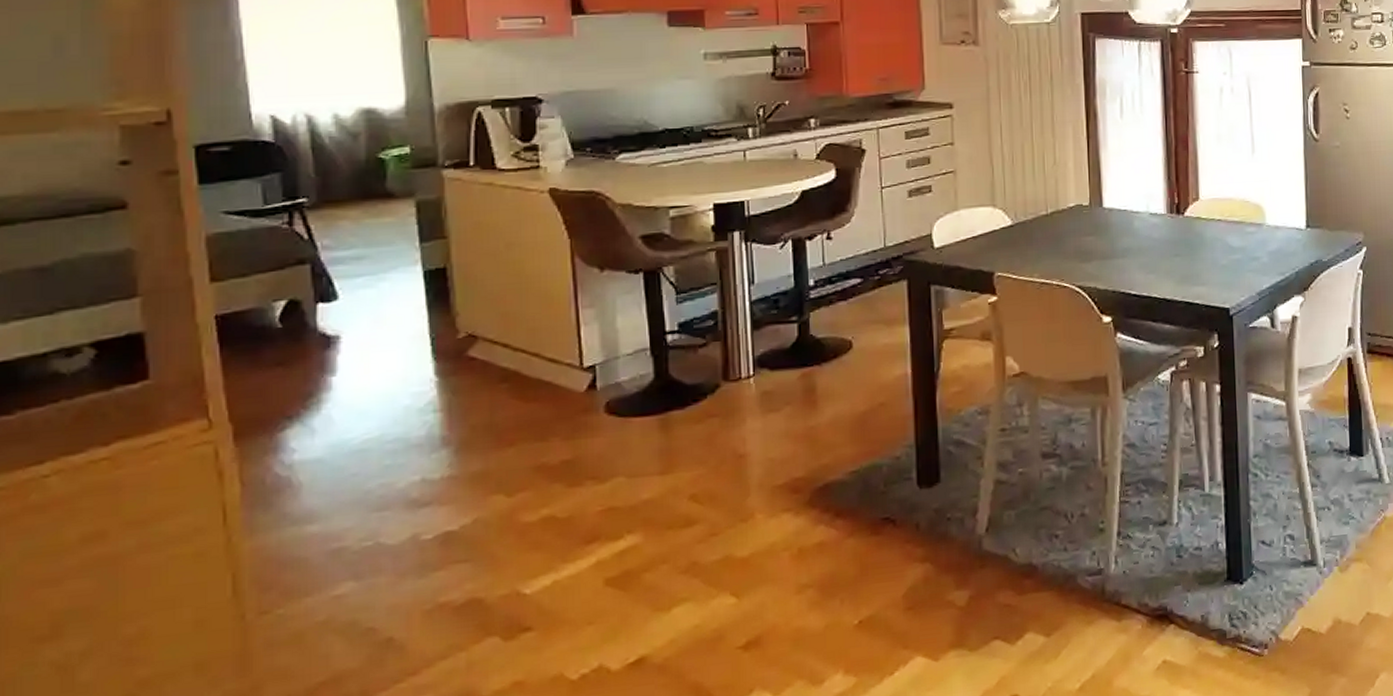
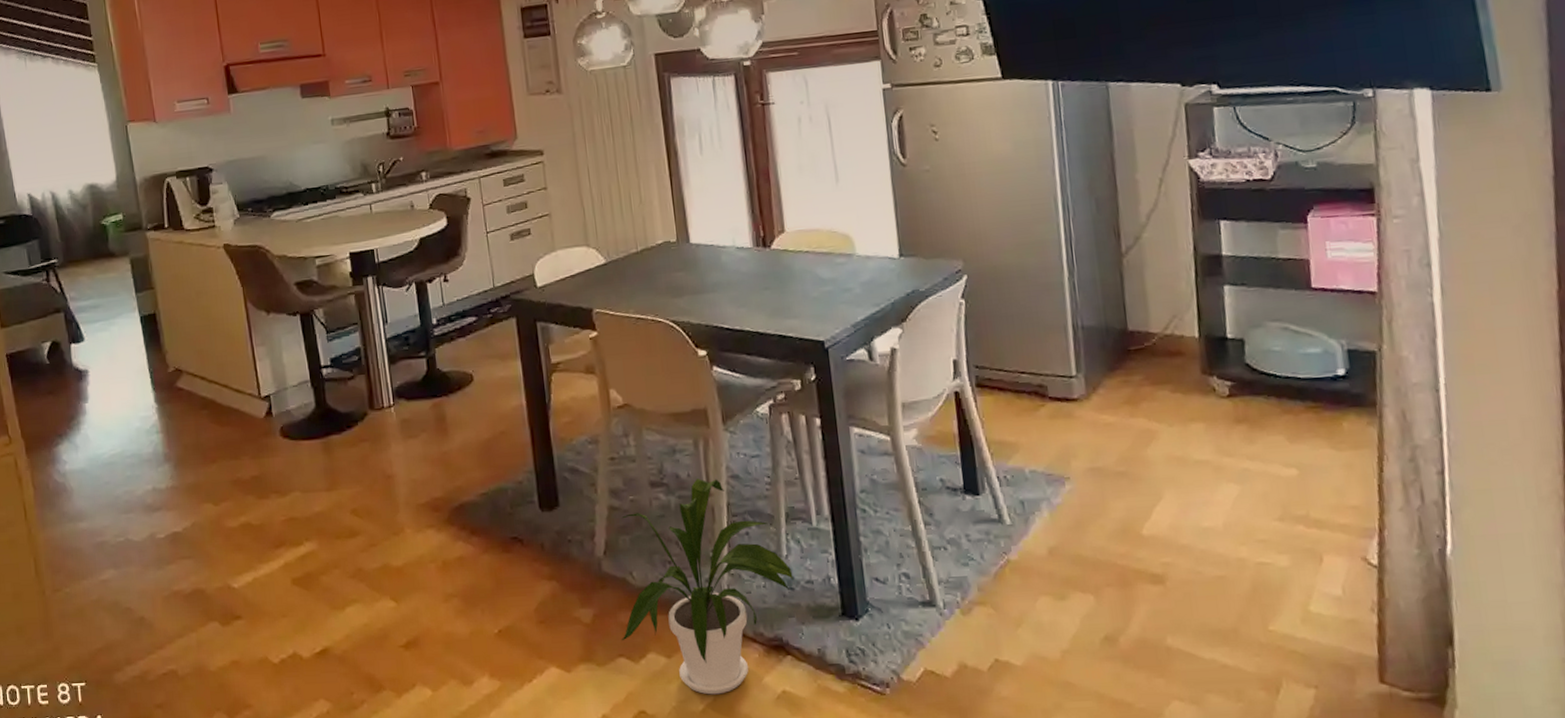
house plant: none [998,448,1182,672] -> present [621,478,793,695]

